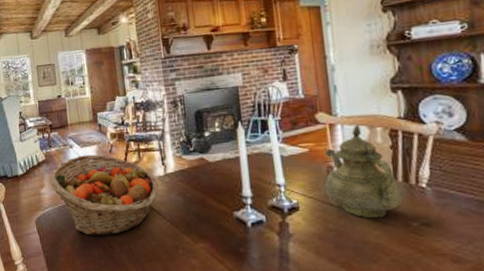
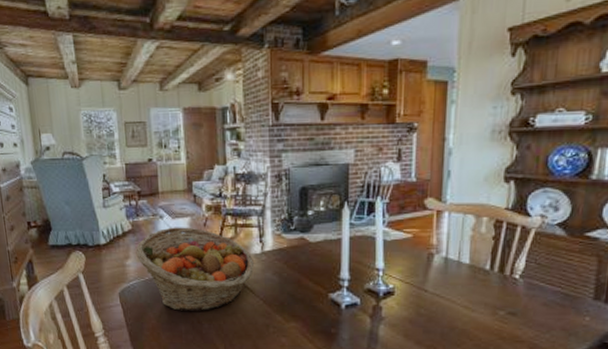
teapot: present [324,125,404,217] -> none [422,213,497,305]

